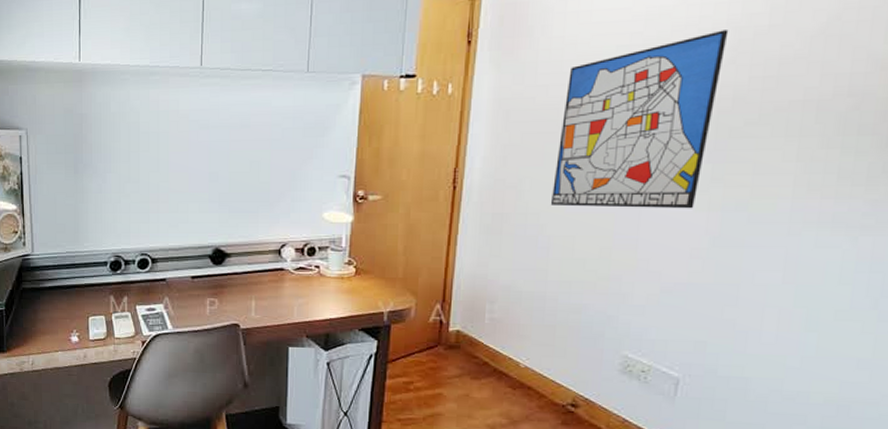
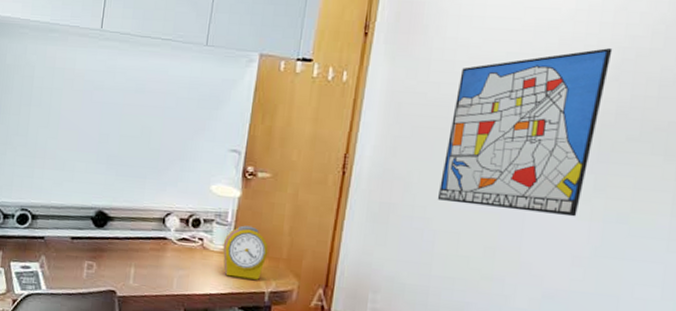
alarm clock: none [339,249,384,301] -> present [222,225,268,280]

